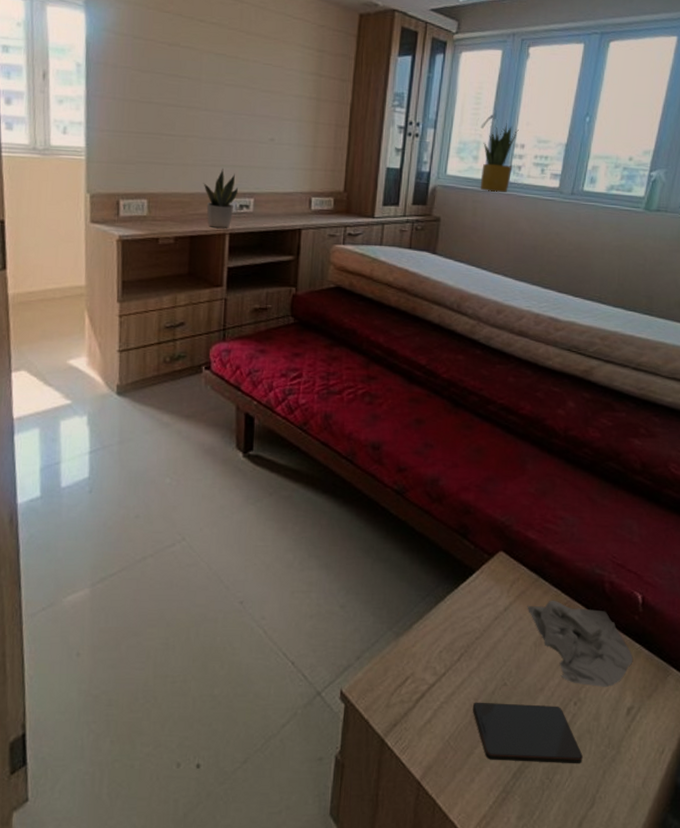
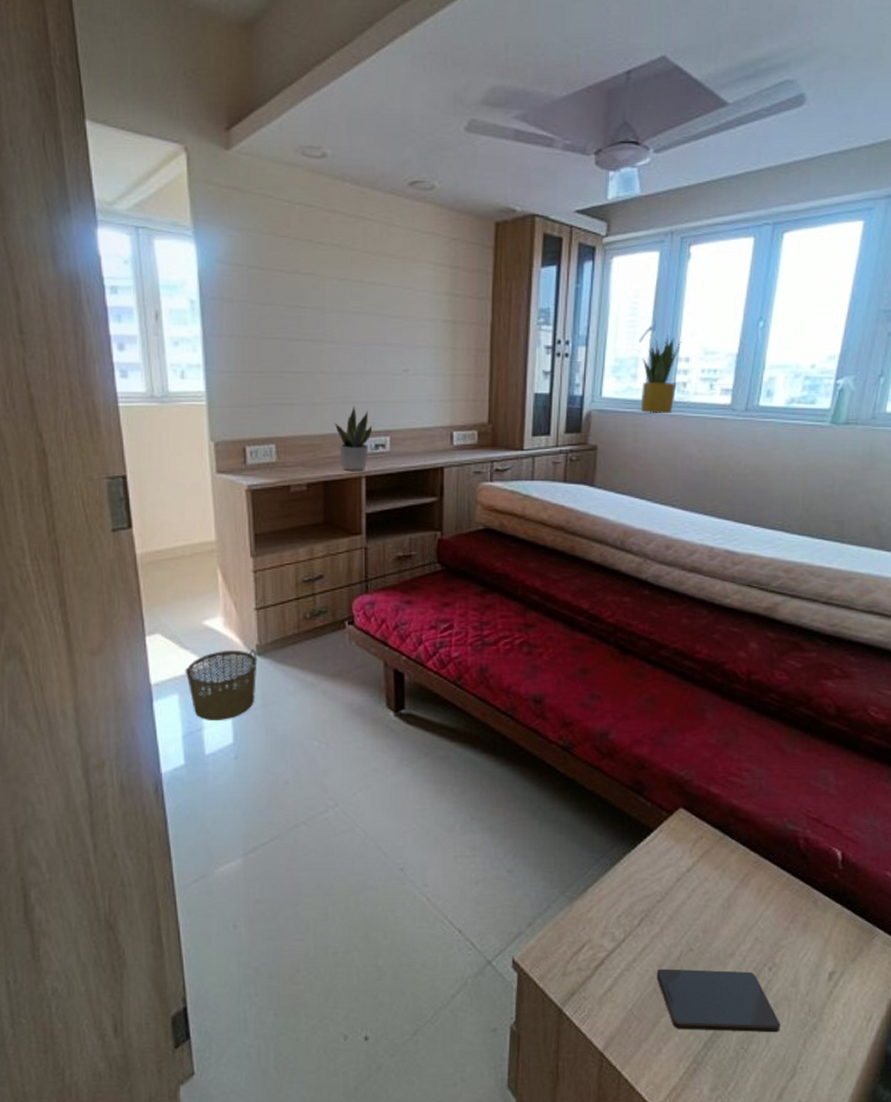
basket: none [47,388,118,455] -> present [185,648,257,720]
tissue: present [527,600,633,688] -> none [712,859,833,952]

